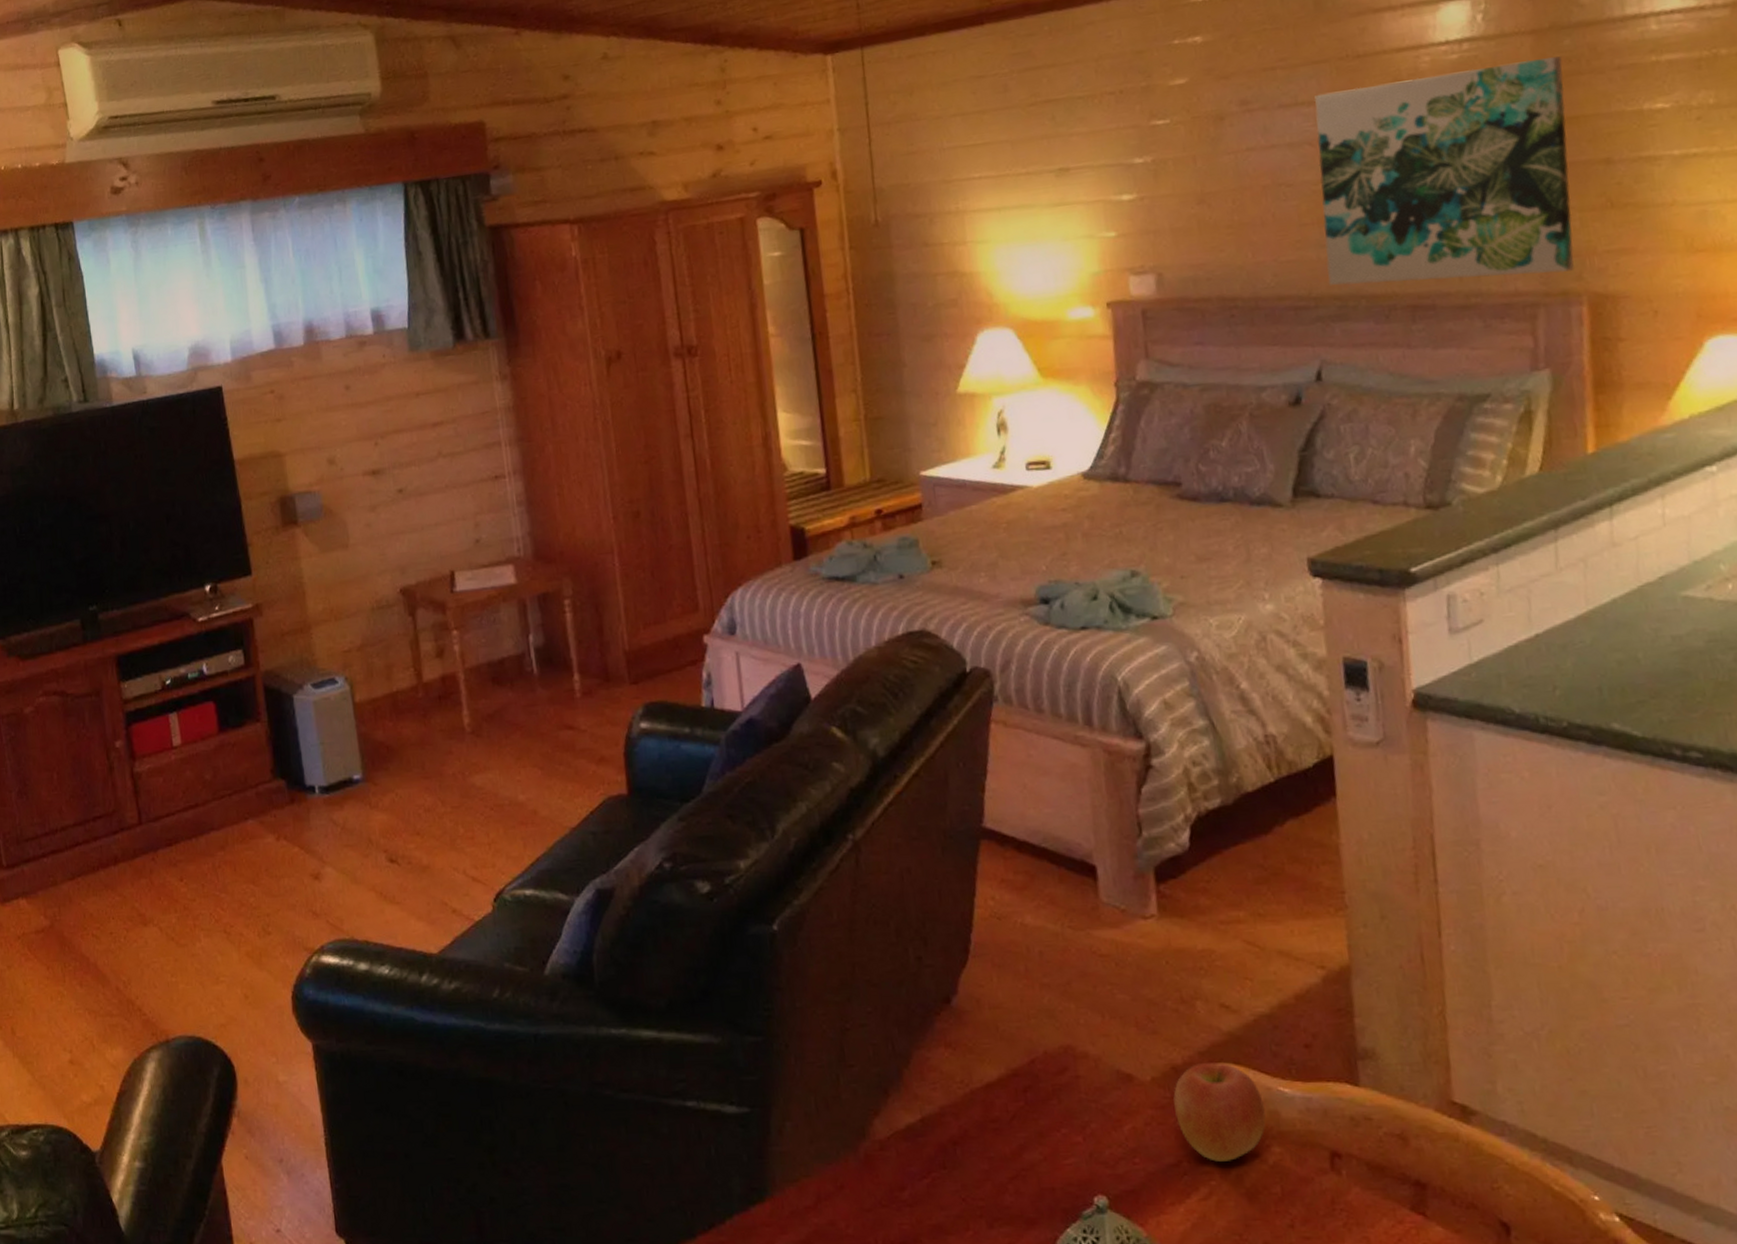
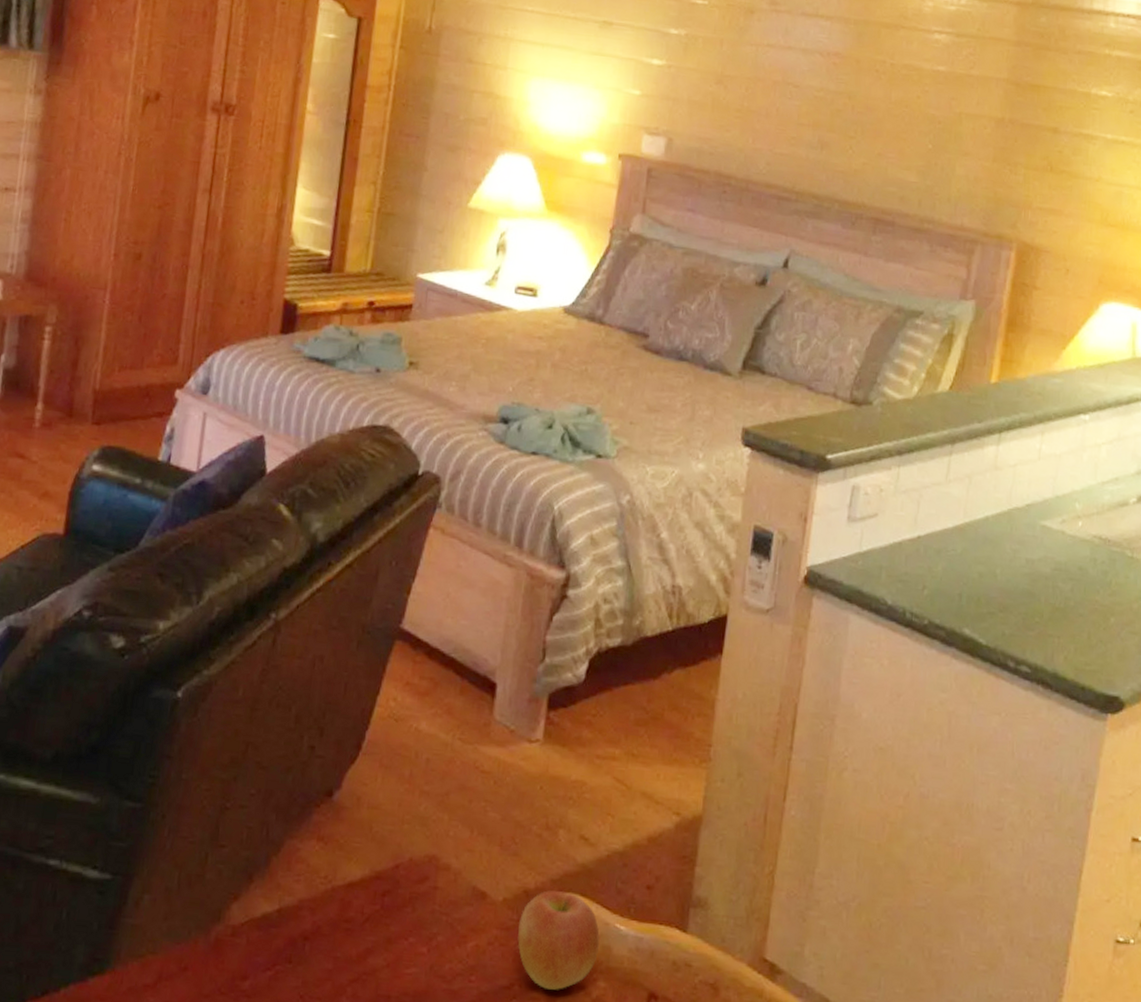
wall art: present [1314,56,1574,287] -> none [810,12,1036,219]

